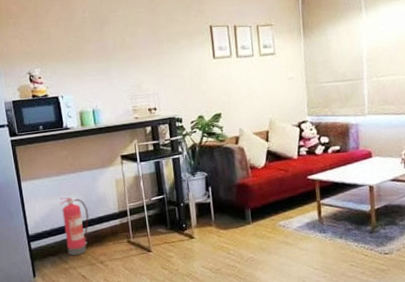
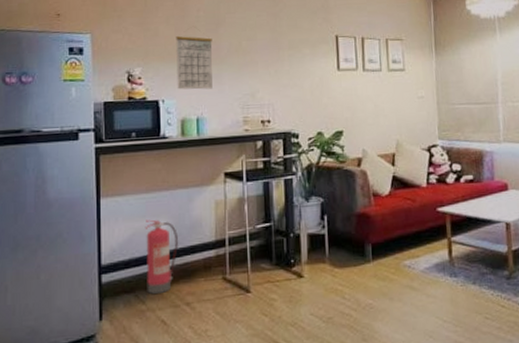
calendar: none [66,36,103,86] -> present [176,35,213,90]

